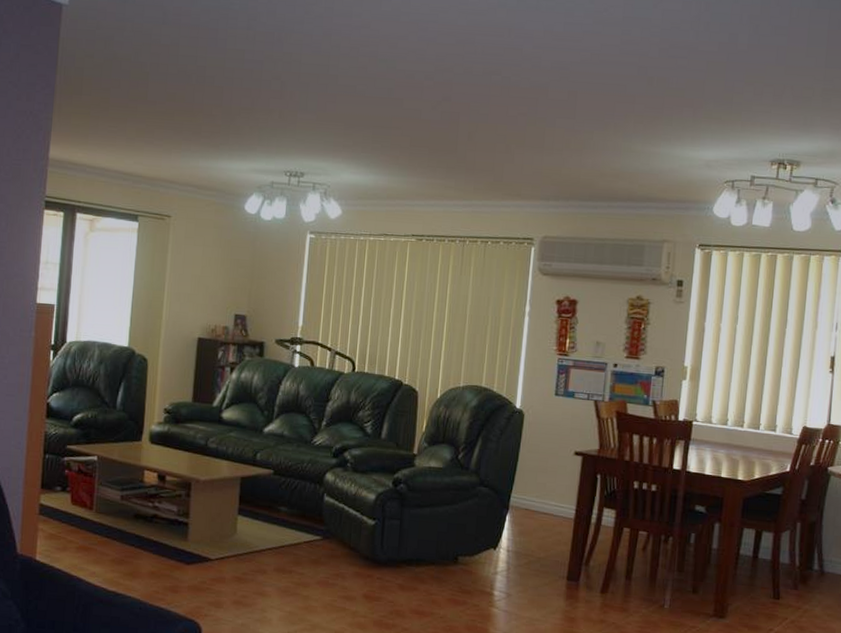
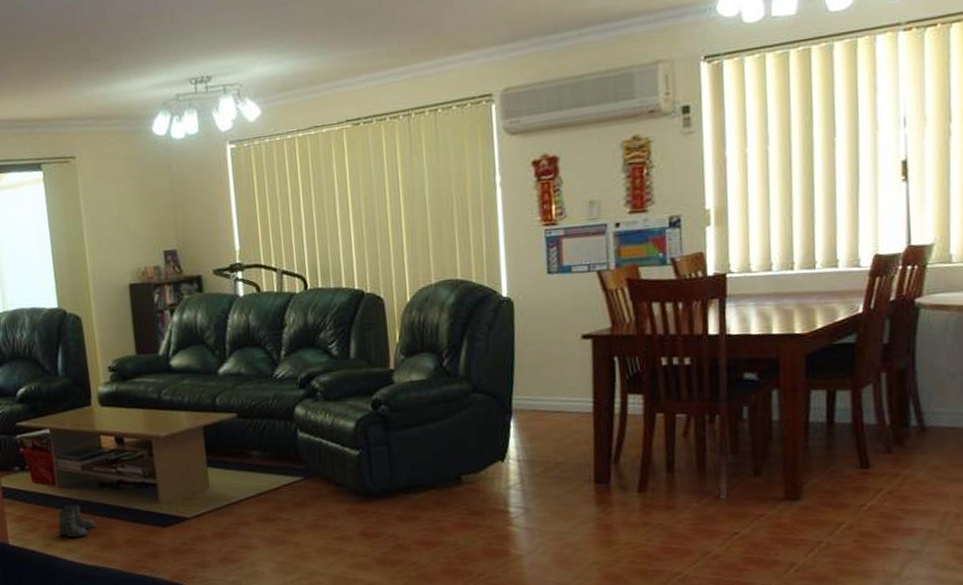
boots: none [86,531,124,563] -> present [58,504,96,538]

